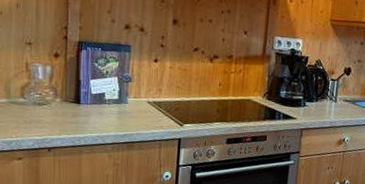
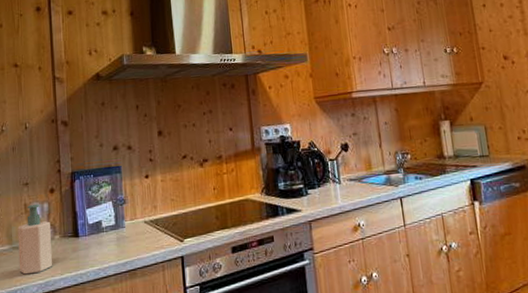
soap bottle: none [16,64,52,130] -> present [18,203,52,275]

